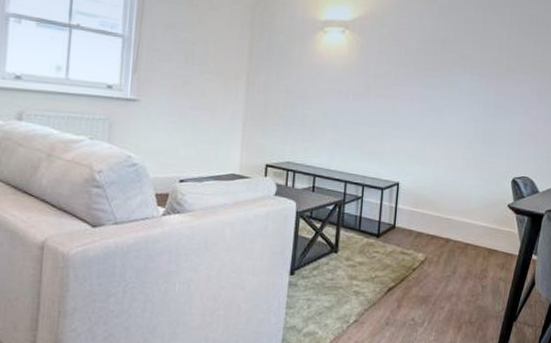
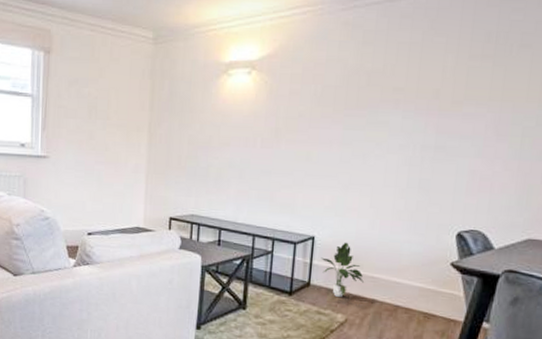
potted plant: none [404,187,440,238] -> present [321,242,364,297]

